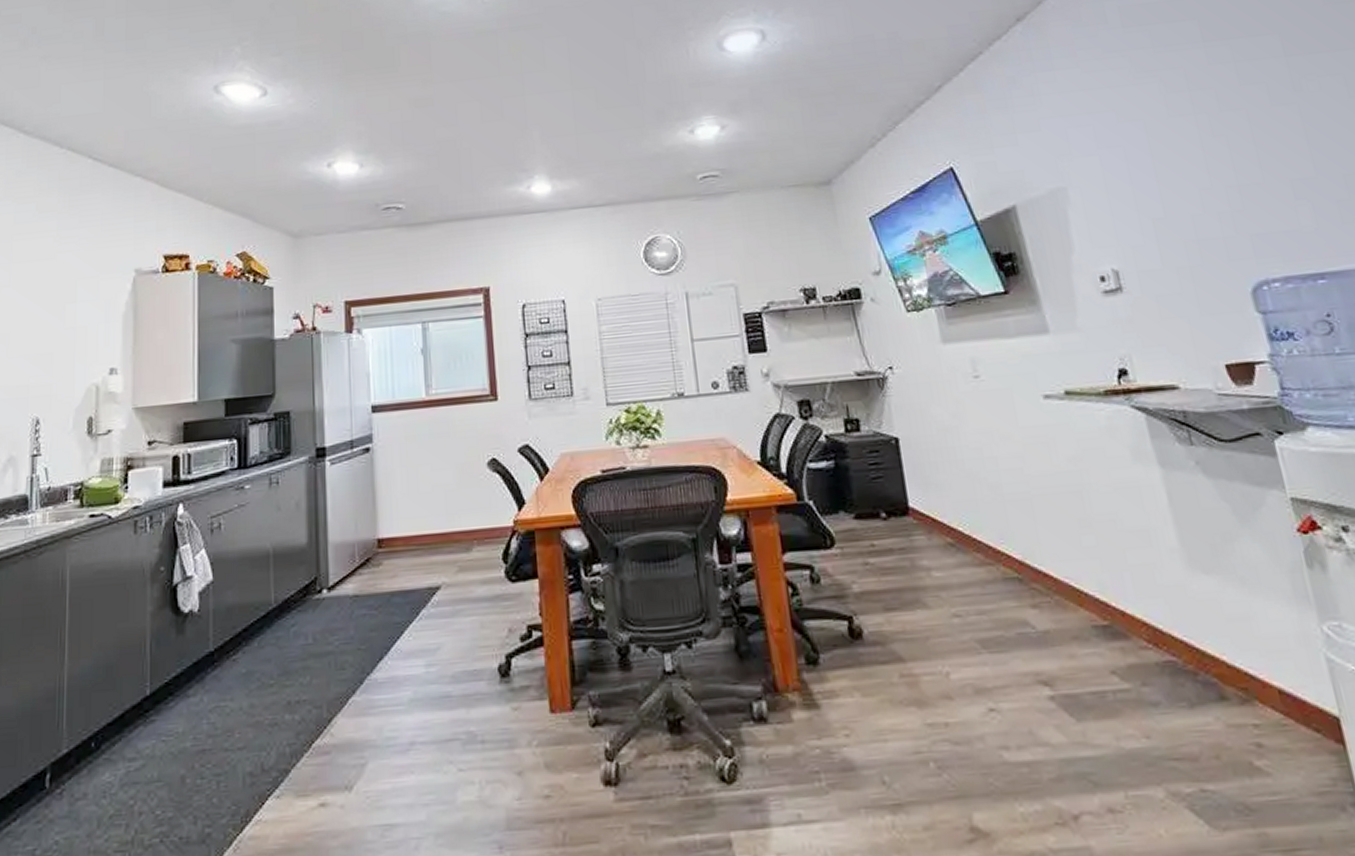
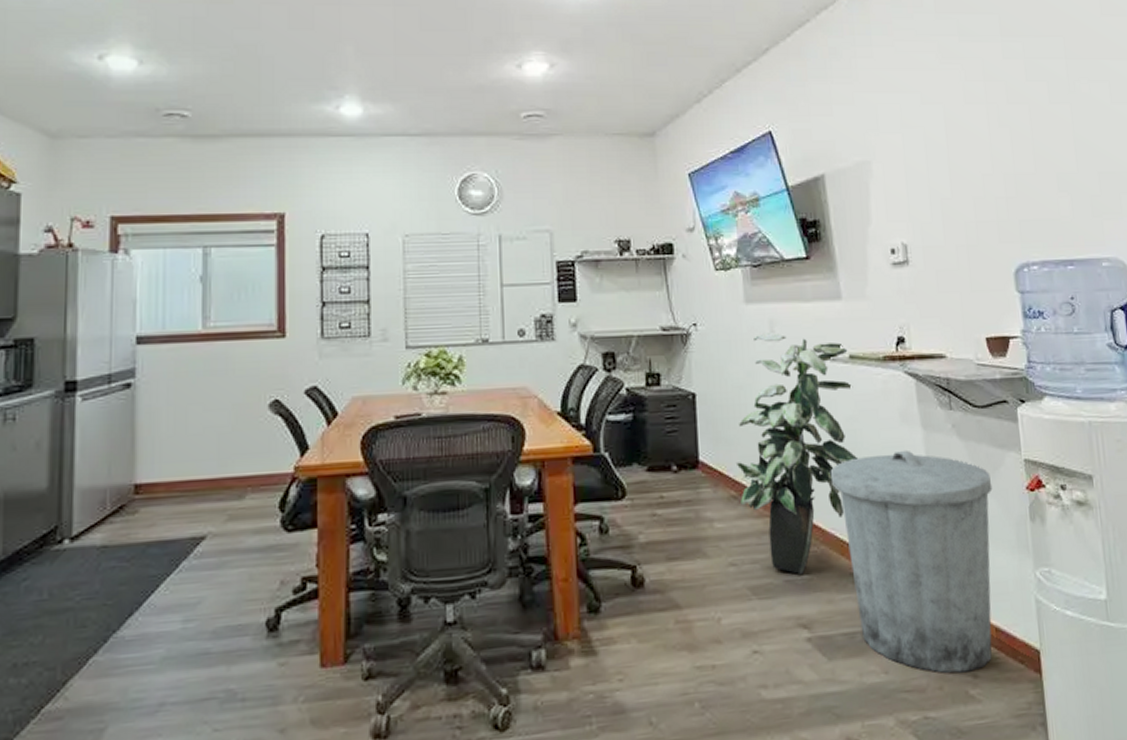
indoor plant: none [949,372,1088,628] -> present [735,333,859,576]
trash can: none [1056,490,1278,741] -> present [830,450,993,673]

